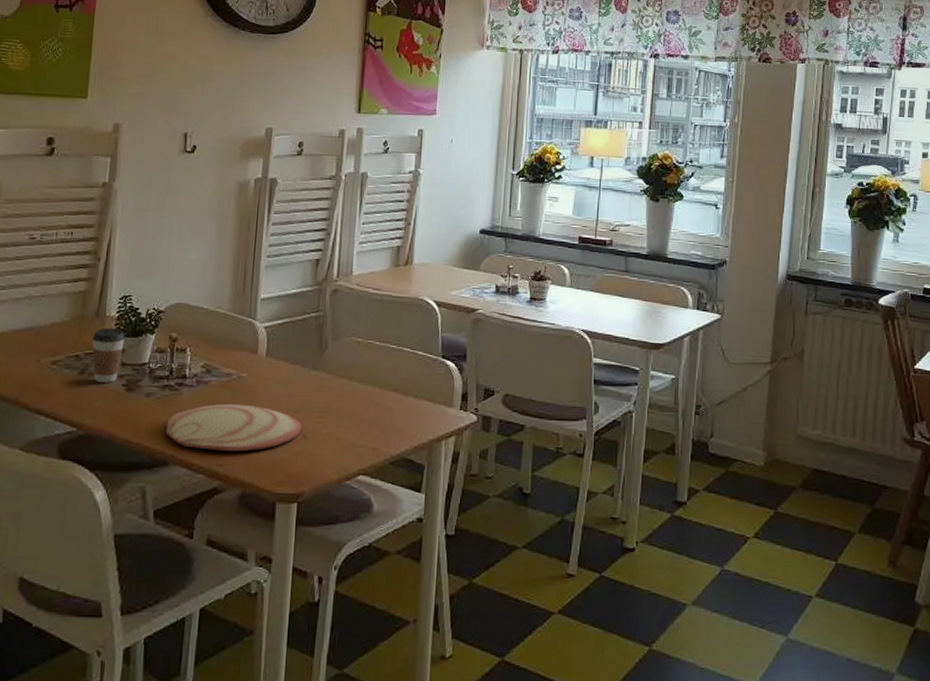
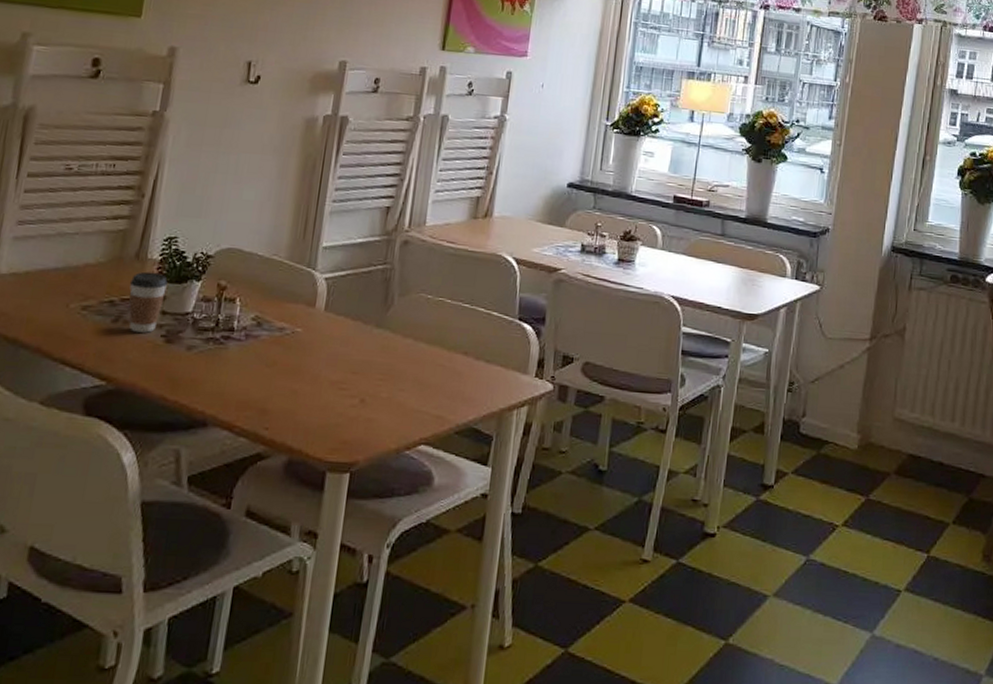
plate: present [166,403,303,452] -> none [207,360,361,414]

